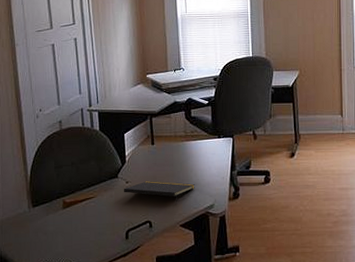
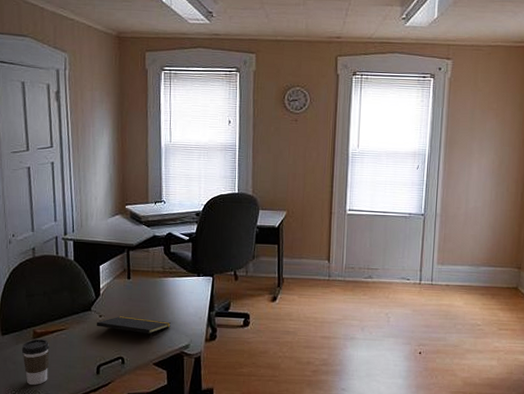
coffee cup: none [52,208,80,254] -> present [21,338,50,385]

